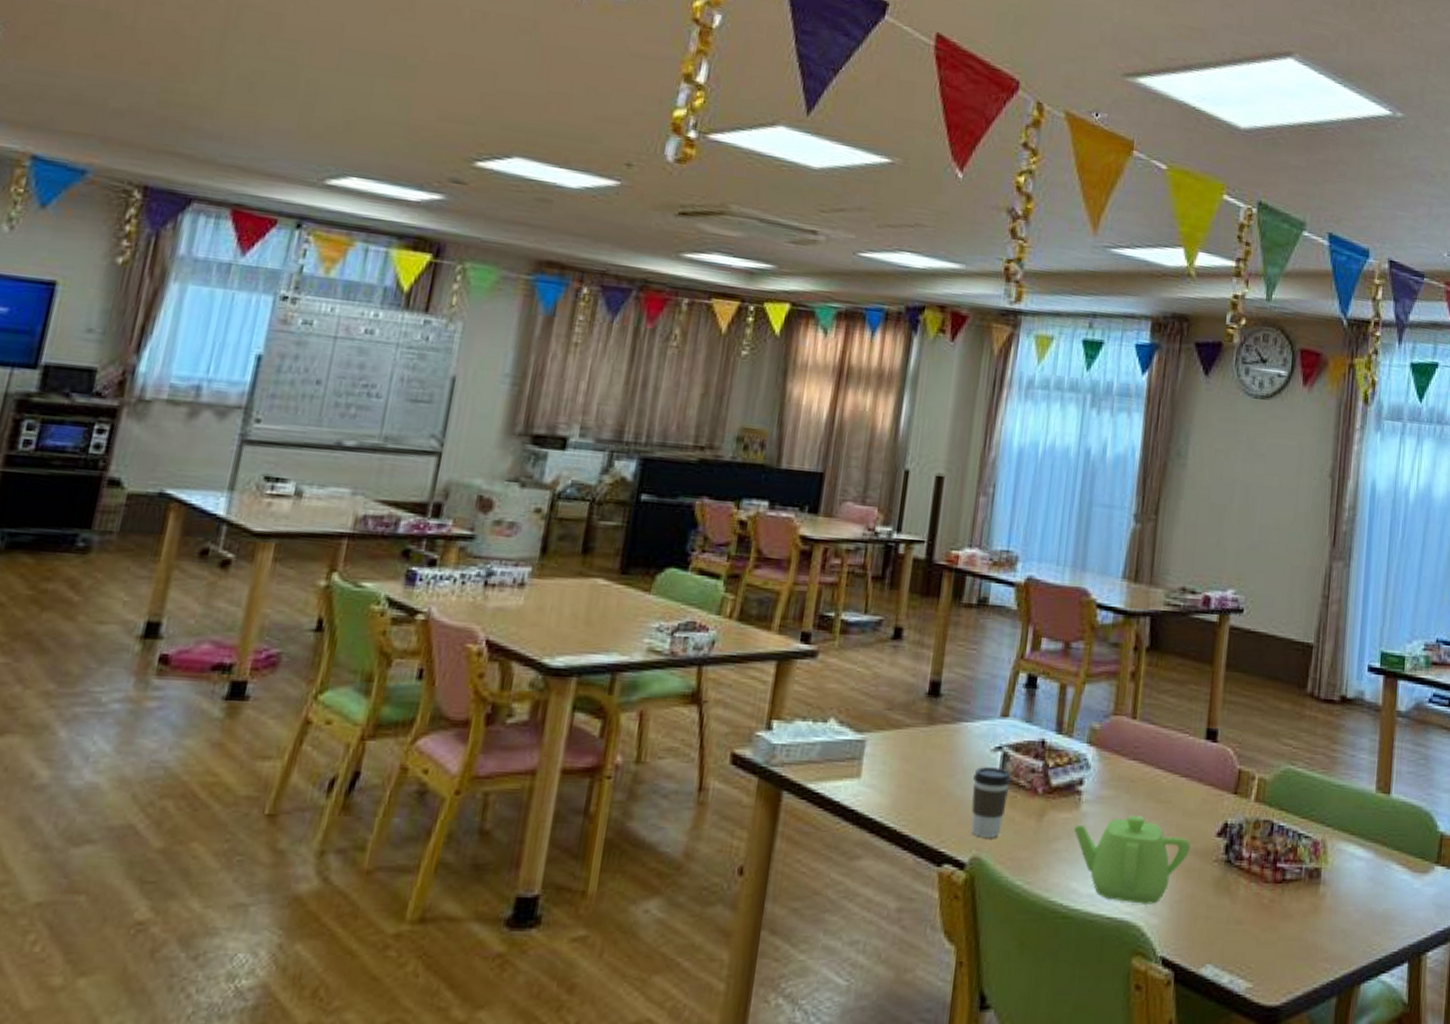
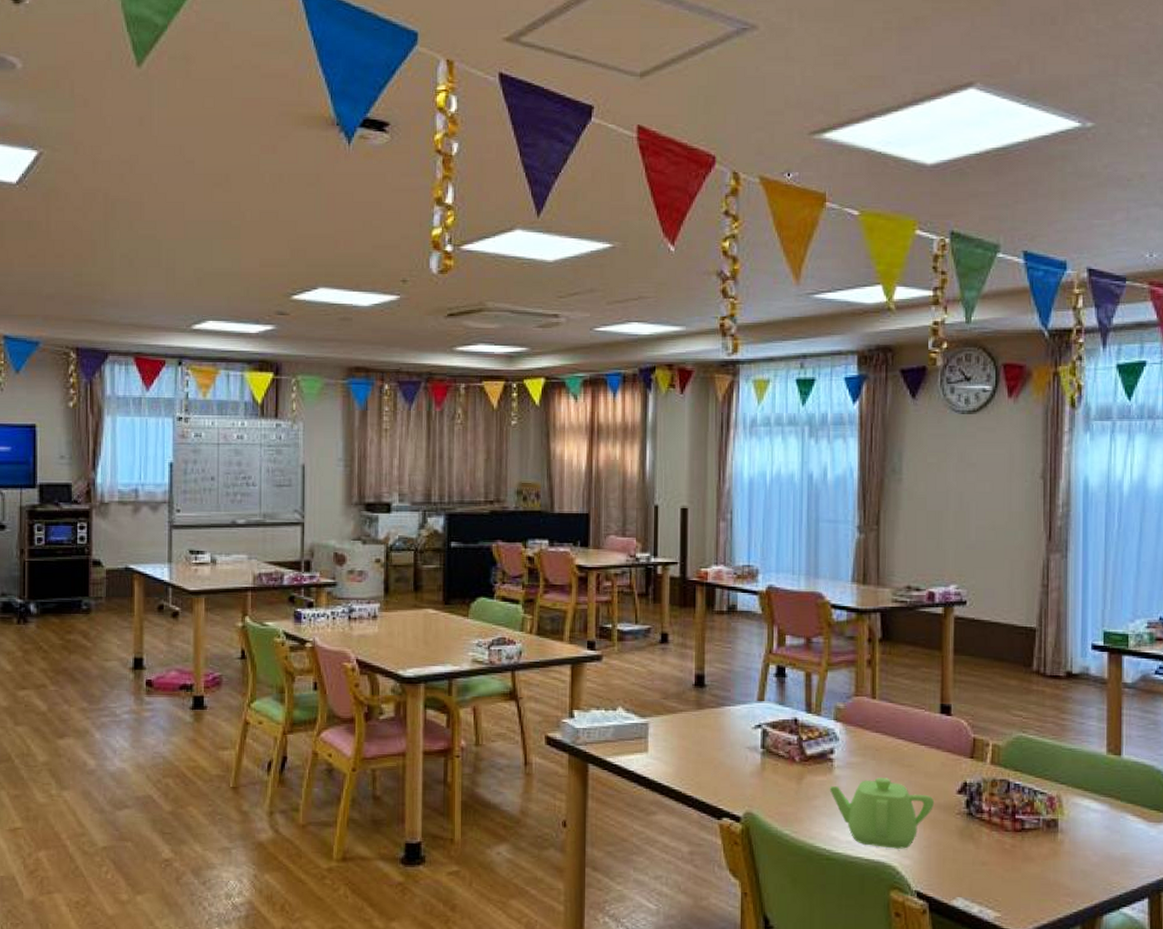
coffee cup: present [971,767,1011,838] -> none [740,741,771,797]

